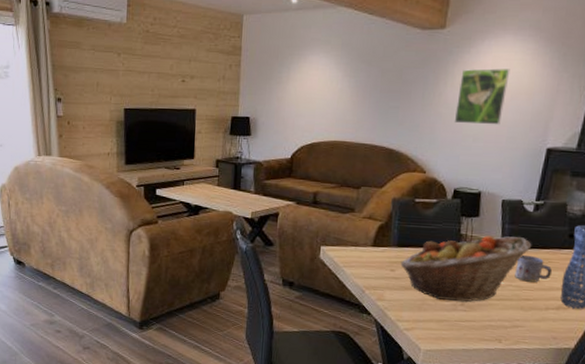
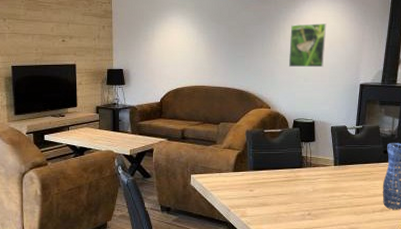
fruit basket: present [400,235,532,303] -> none [257,155,357,212]
mug: present [515,254,553,283] -> none [347,169,375,191]

